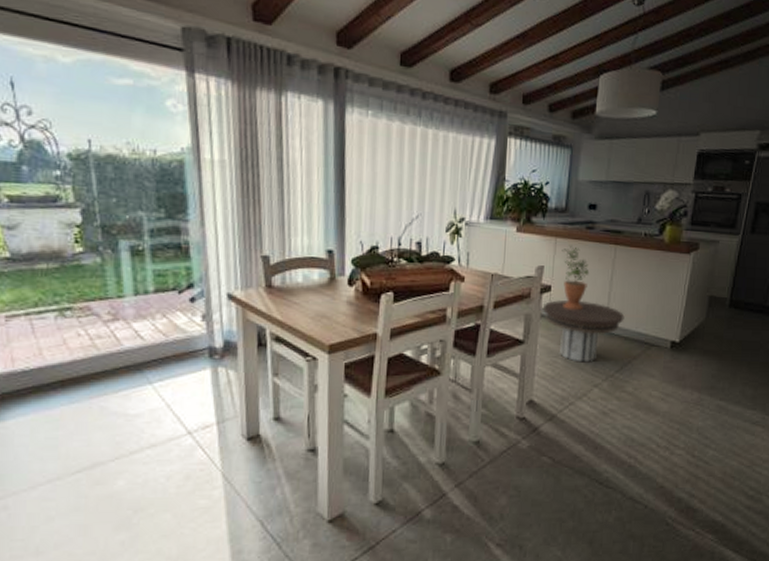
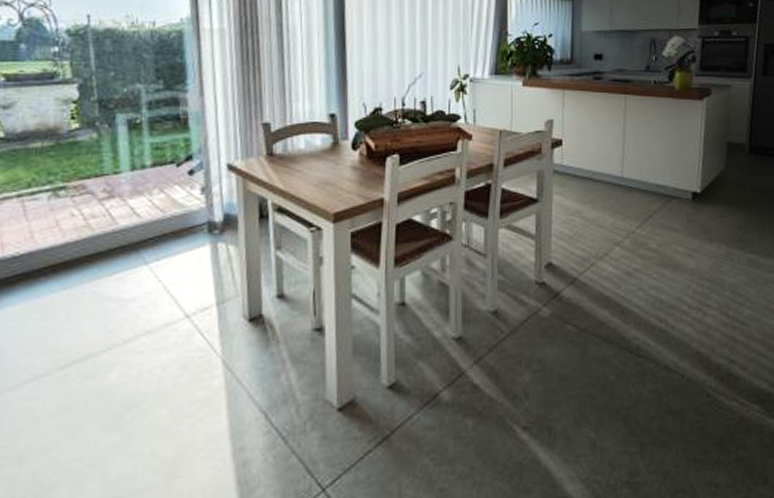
side table: present [543,300,625,363] -> none [556,153,641,219]
potted plant: present [562,245,590,311] -> none [570,96,601,165]

